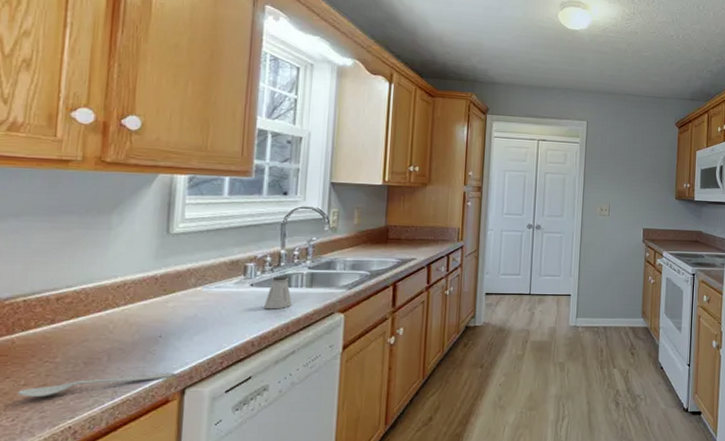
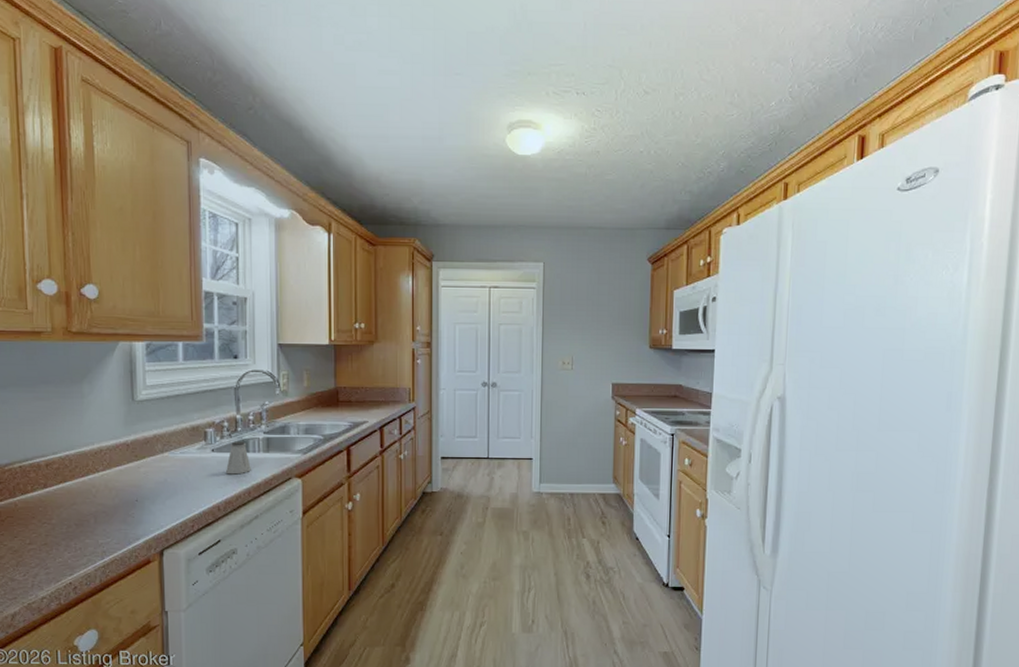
spoon: present [17,372,176,397] -> none [25,534,154,555]

